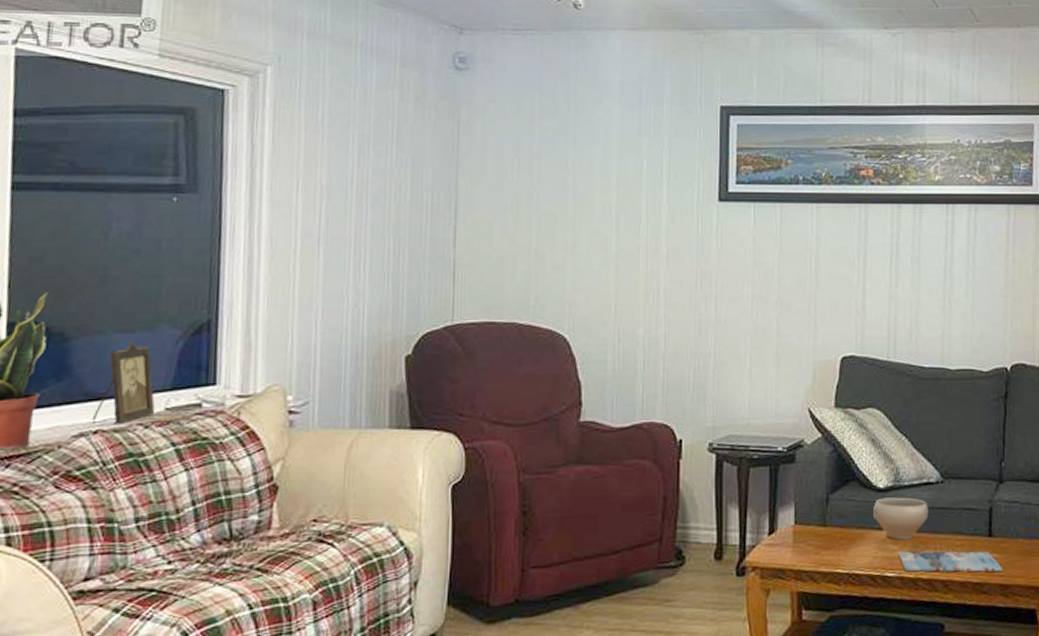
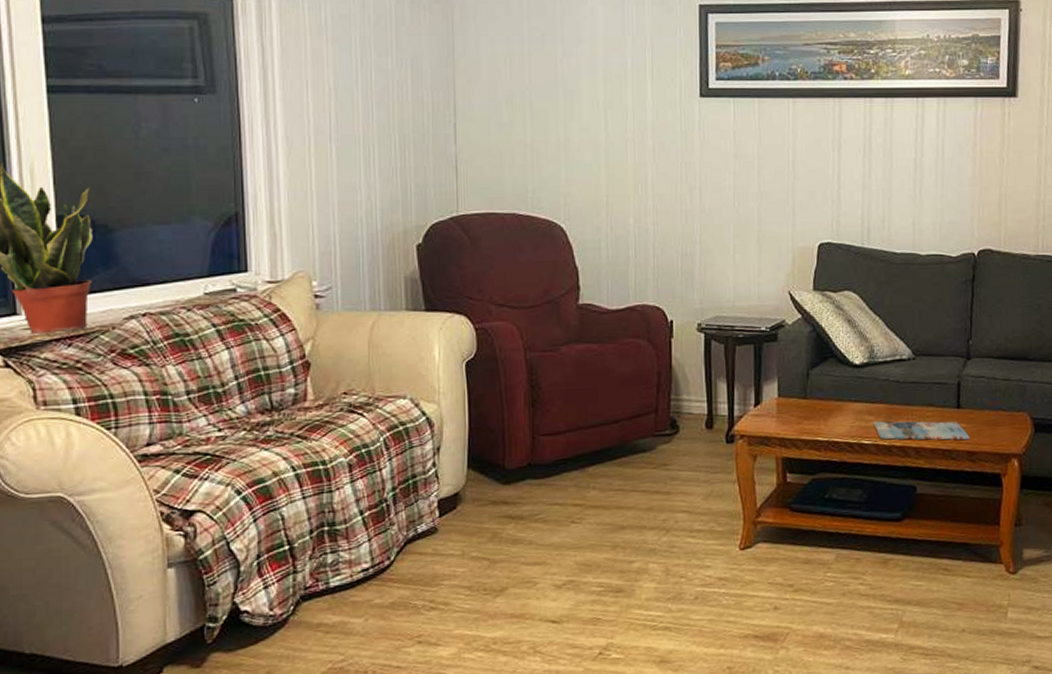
photo frame: present [91,341,156,424] -> none [140,232,196,307]
bowl: present [872,497,929,541] -> none [849,372,902,412]

